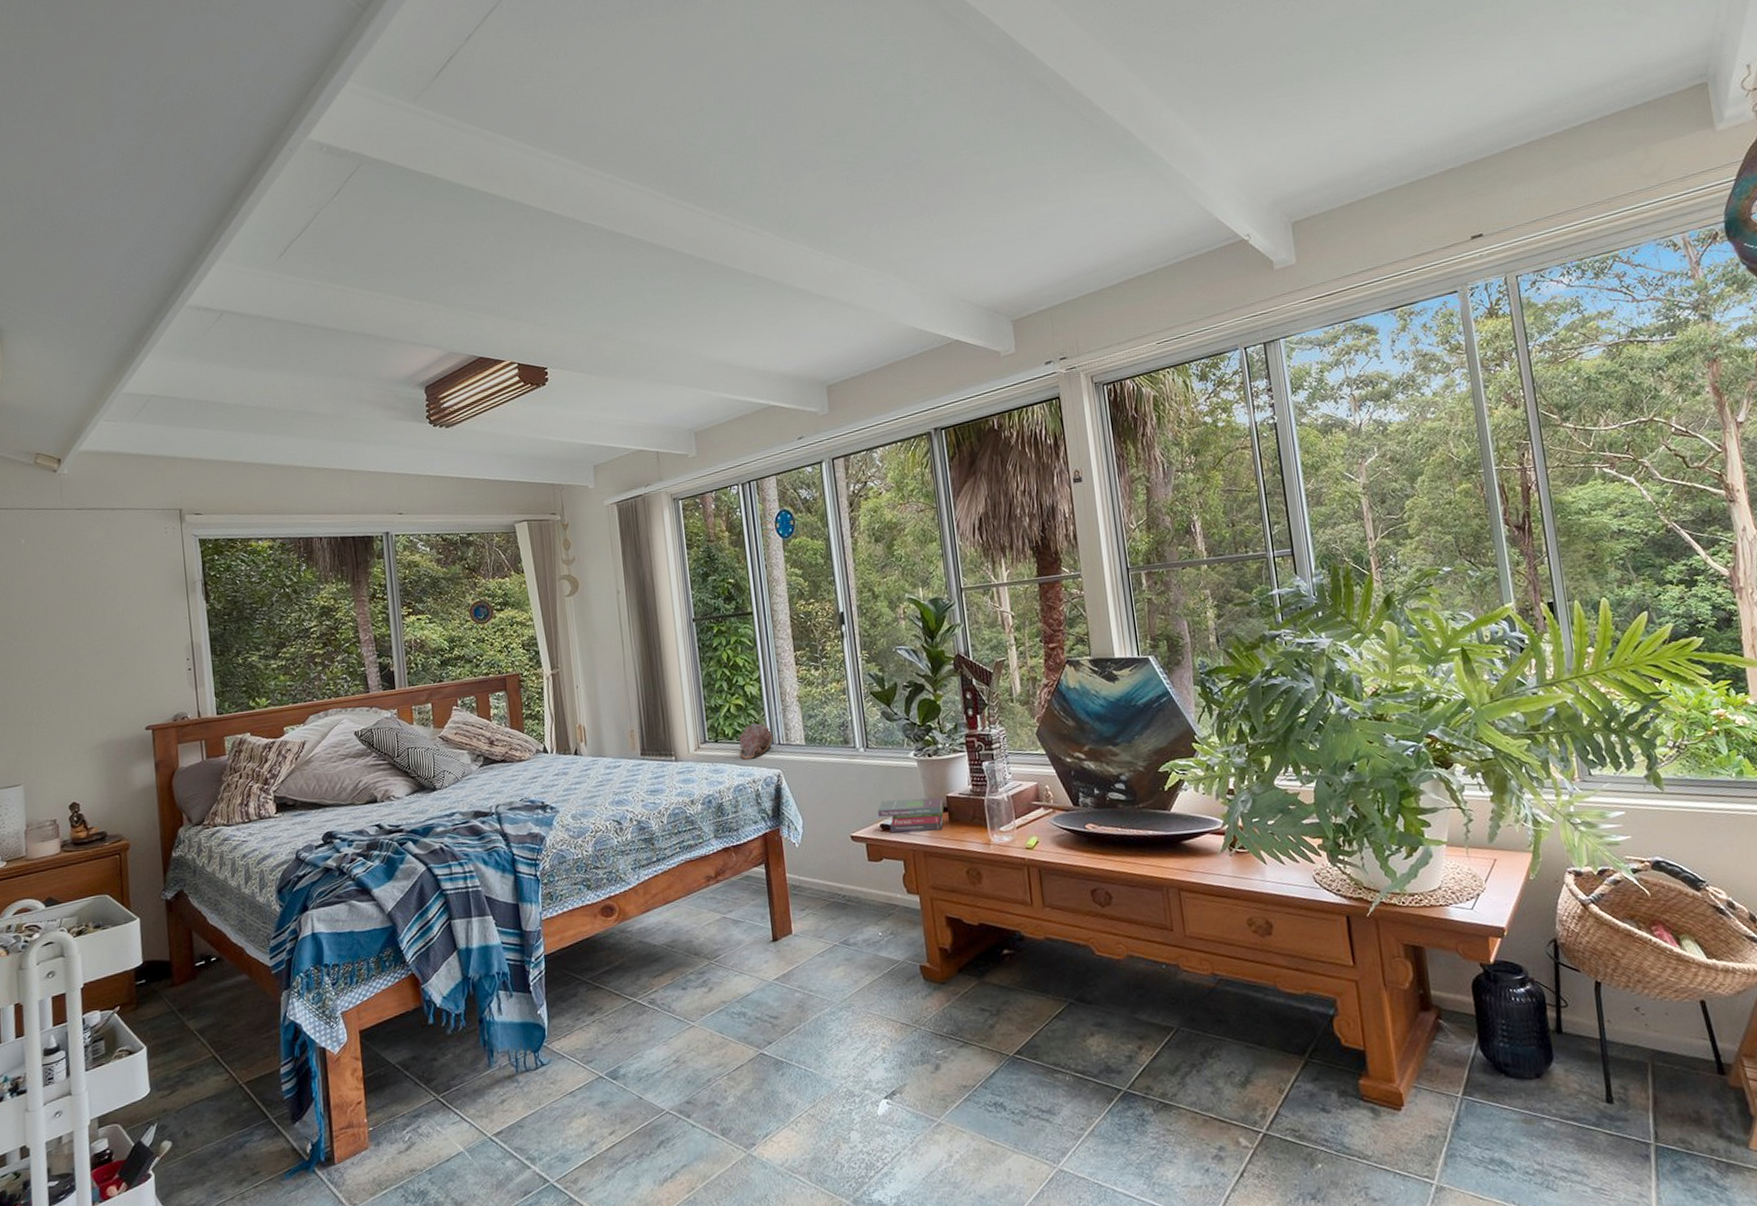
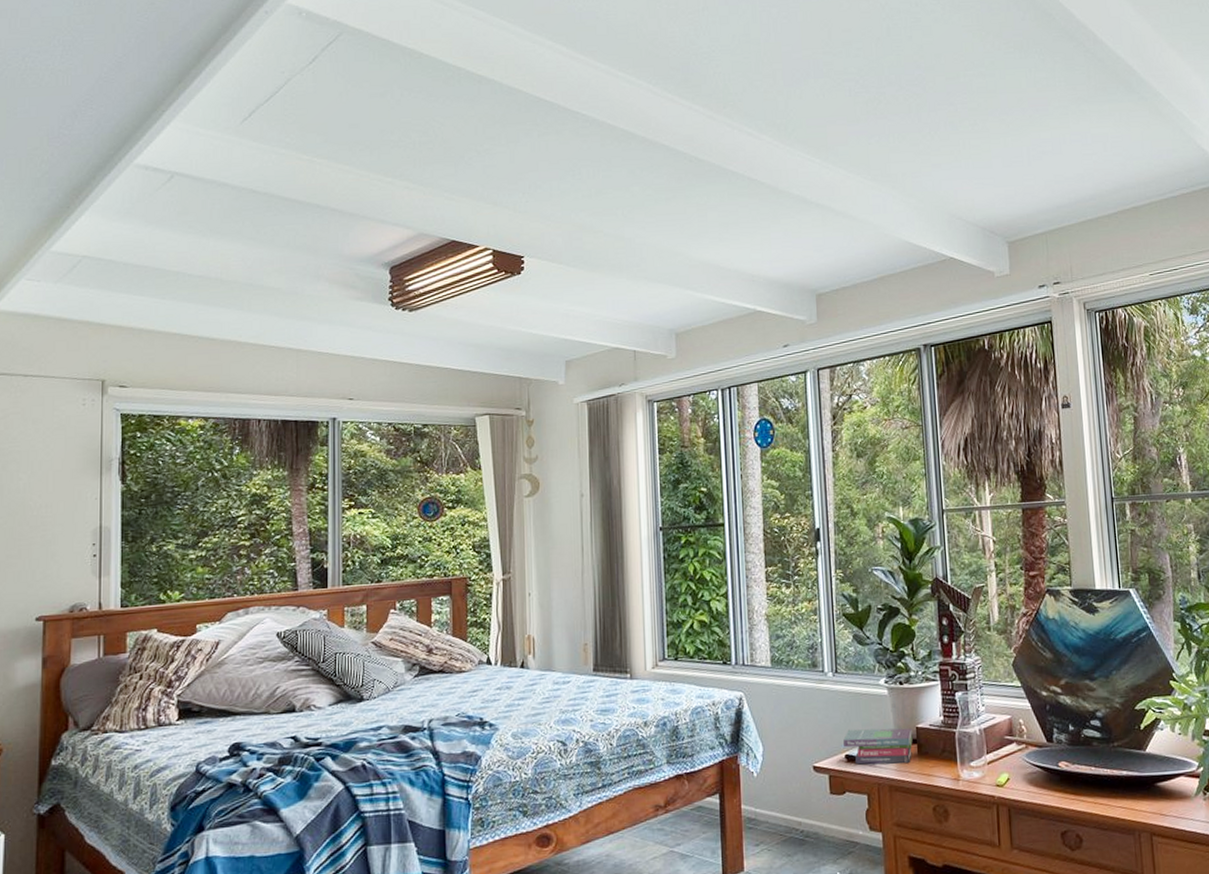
seashell: present [739,722,774,760] -> none [700,641,737,680]

